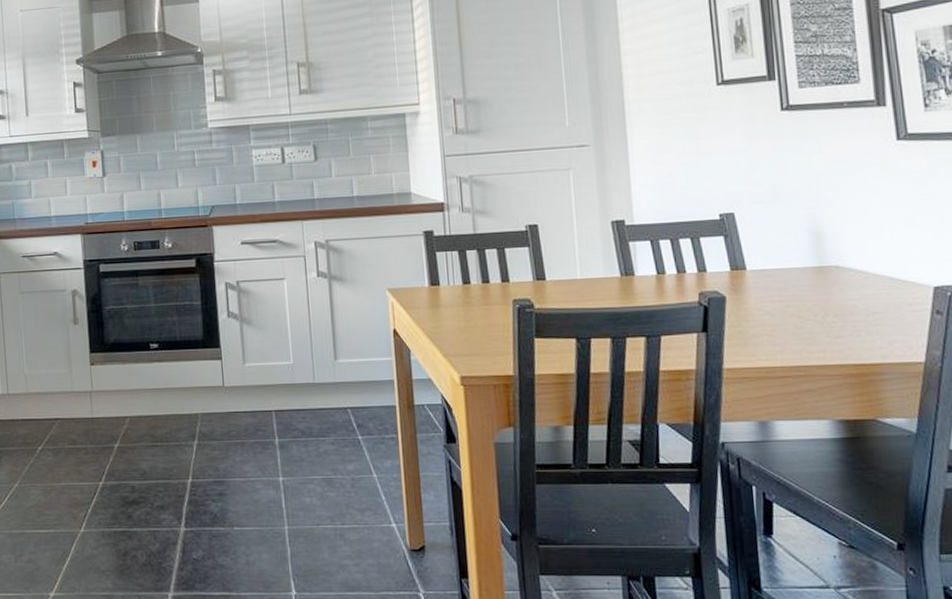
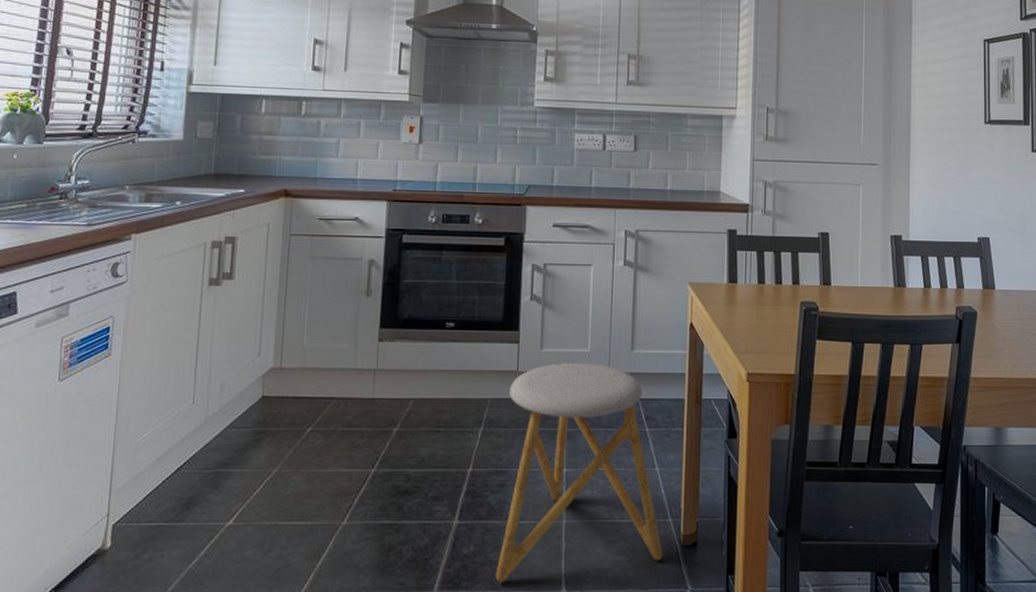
stool: none [218,374,390,584] -> present [495,362,663,582]

